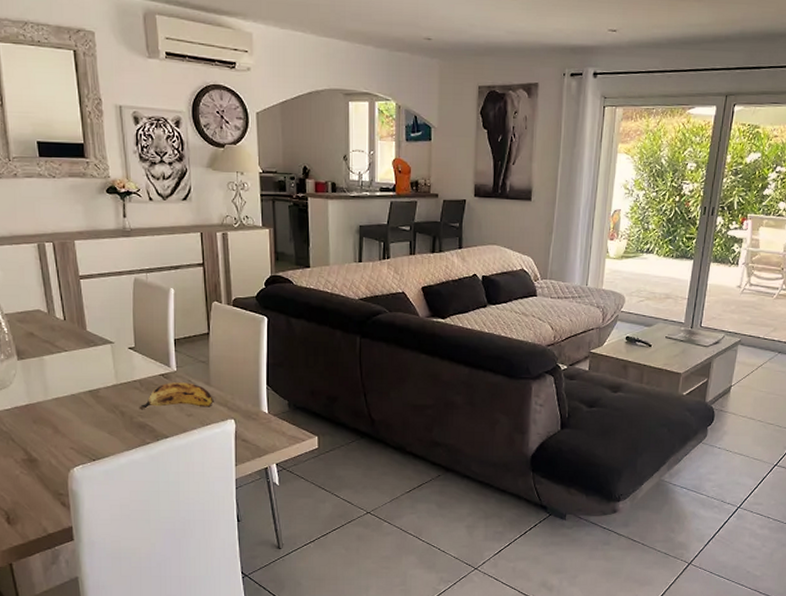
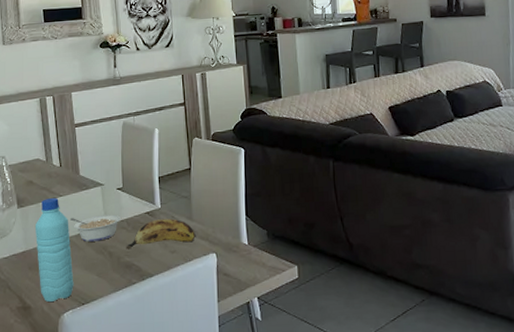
water bottle: none [38,351,84,457] -> present [34,197,74,303]
legume: none [78,374,133,400] -> present [70,214,121,242]

